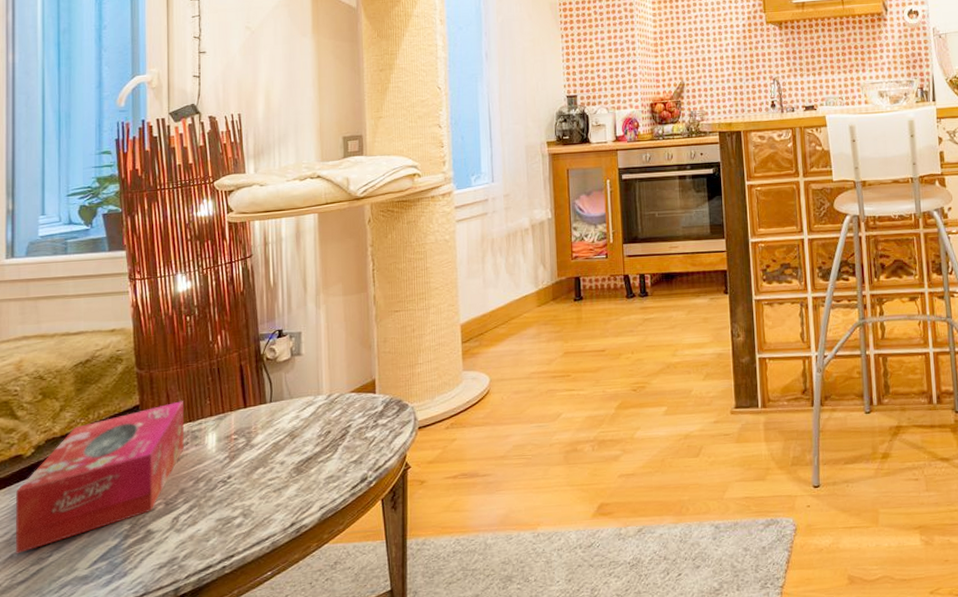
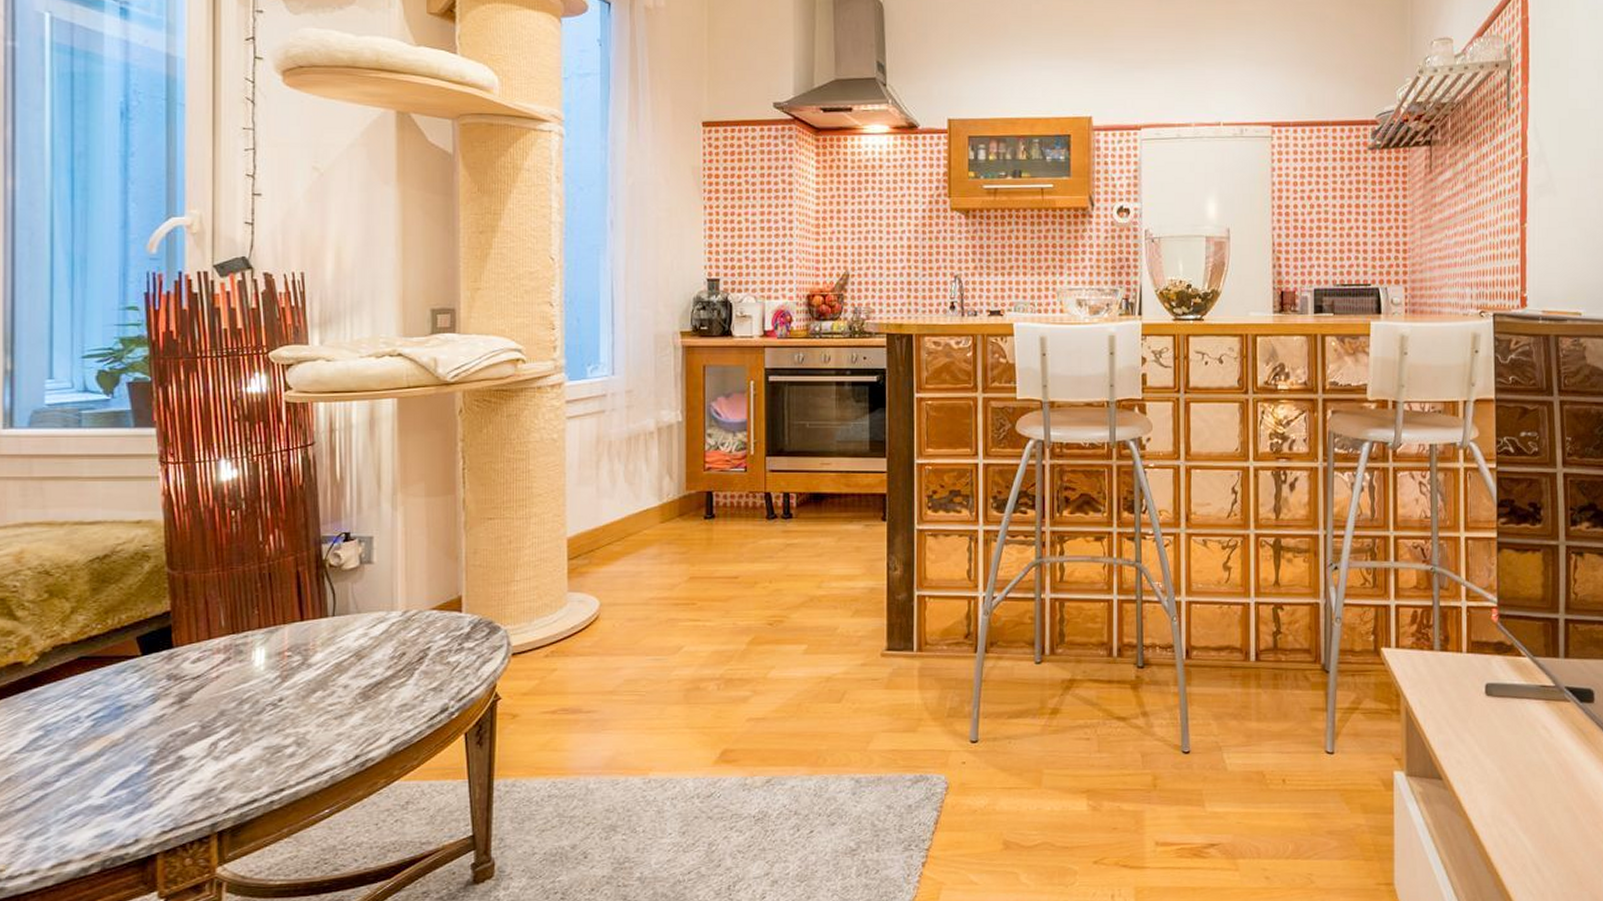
tissue box: present [15,401,184,554] -> none [13,609,225,777]

